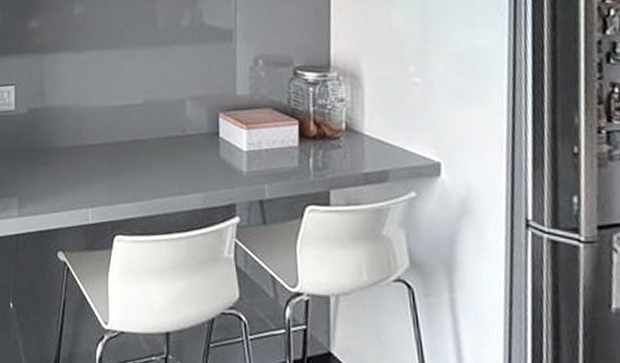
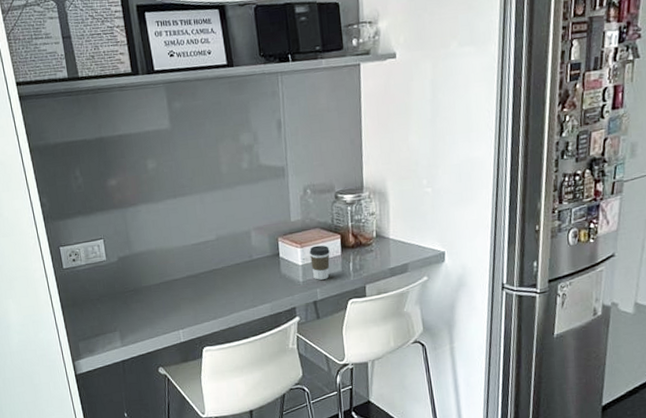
coffee cup: none [258,129,284,174] -> present [309,245,330,280]

